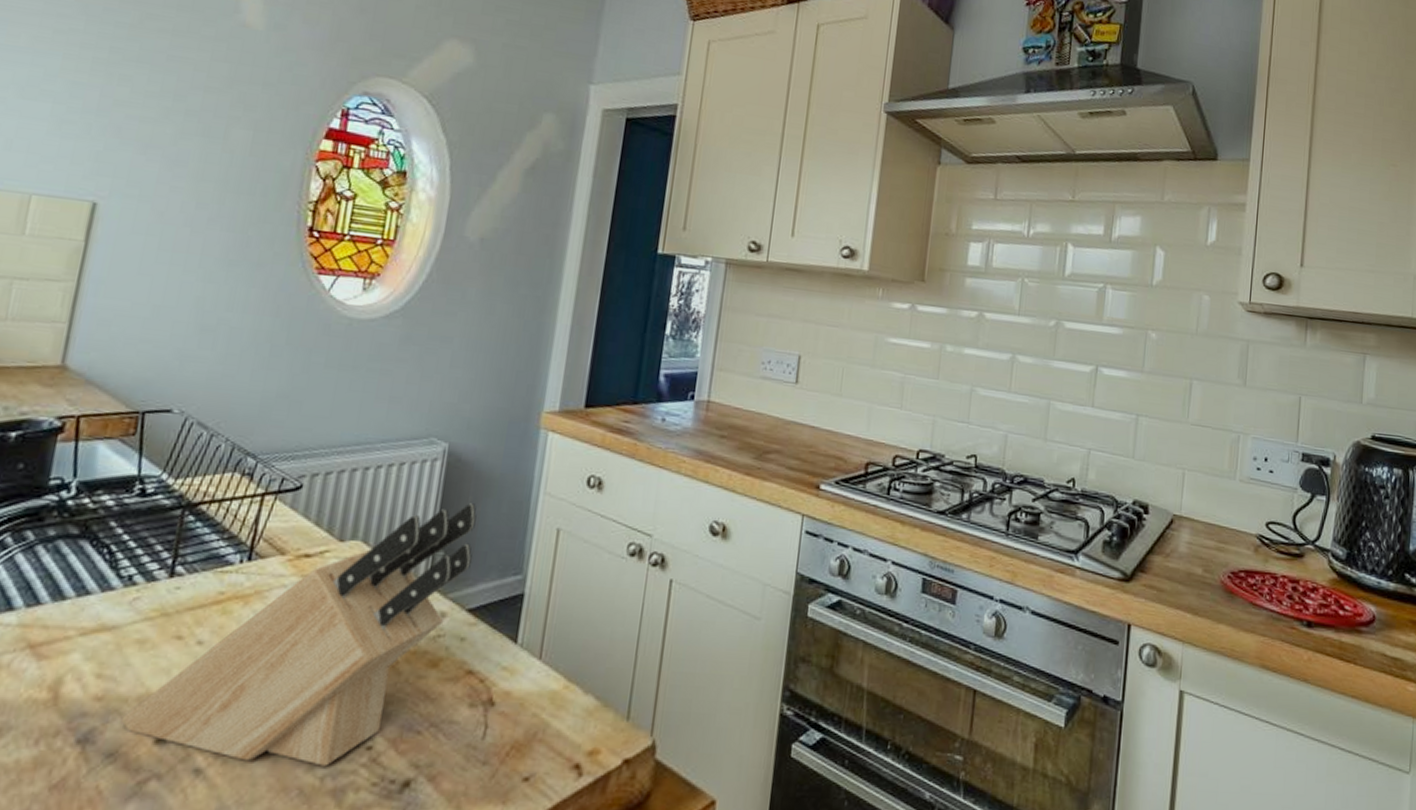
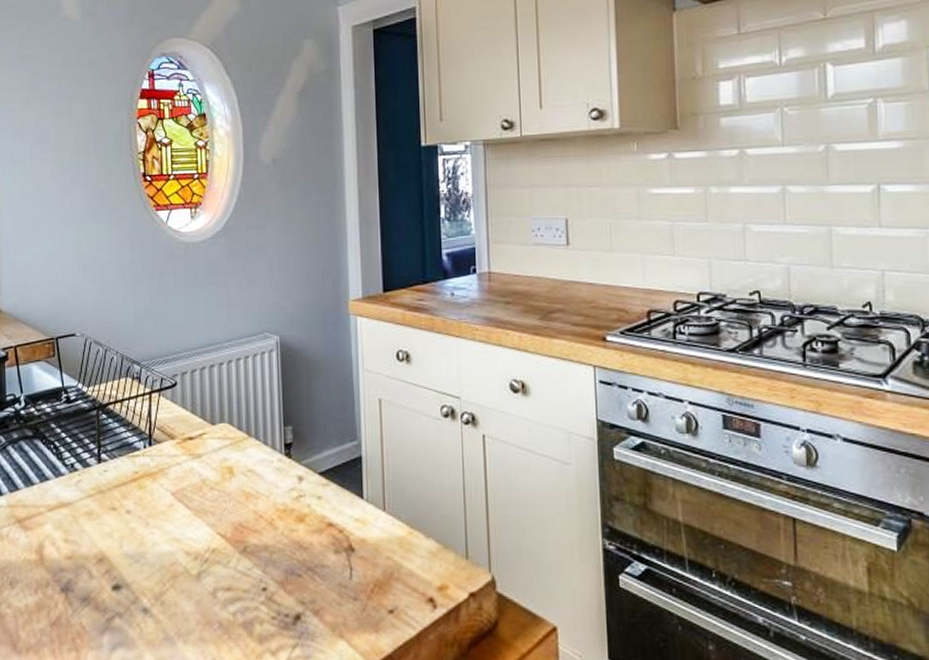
knife block: present [121,503,477,766] -> none [87,384,315,605]

